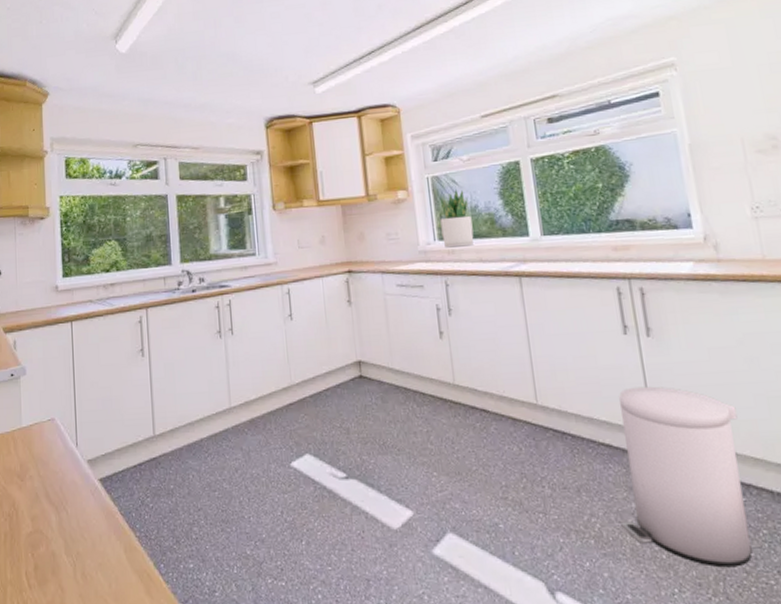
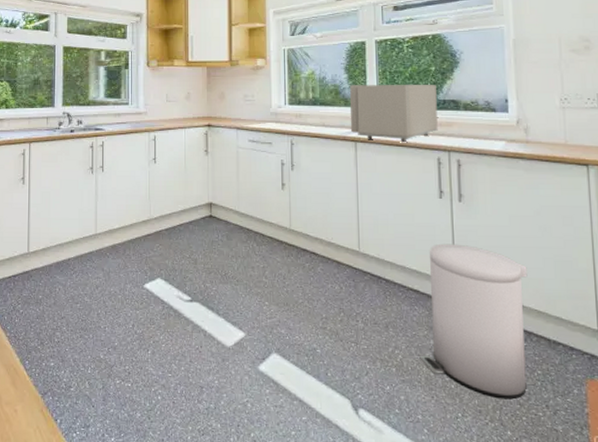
planter: present [439,189,474,248] -> none [292,62,319,112]
microwave: none [507,203,614,274] -> present [350,85,438,143]

